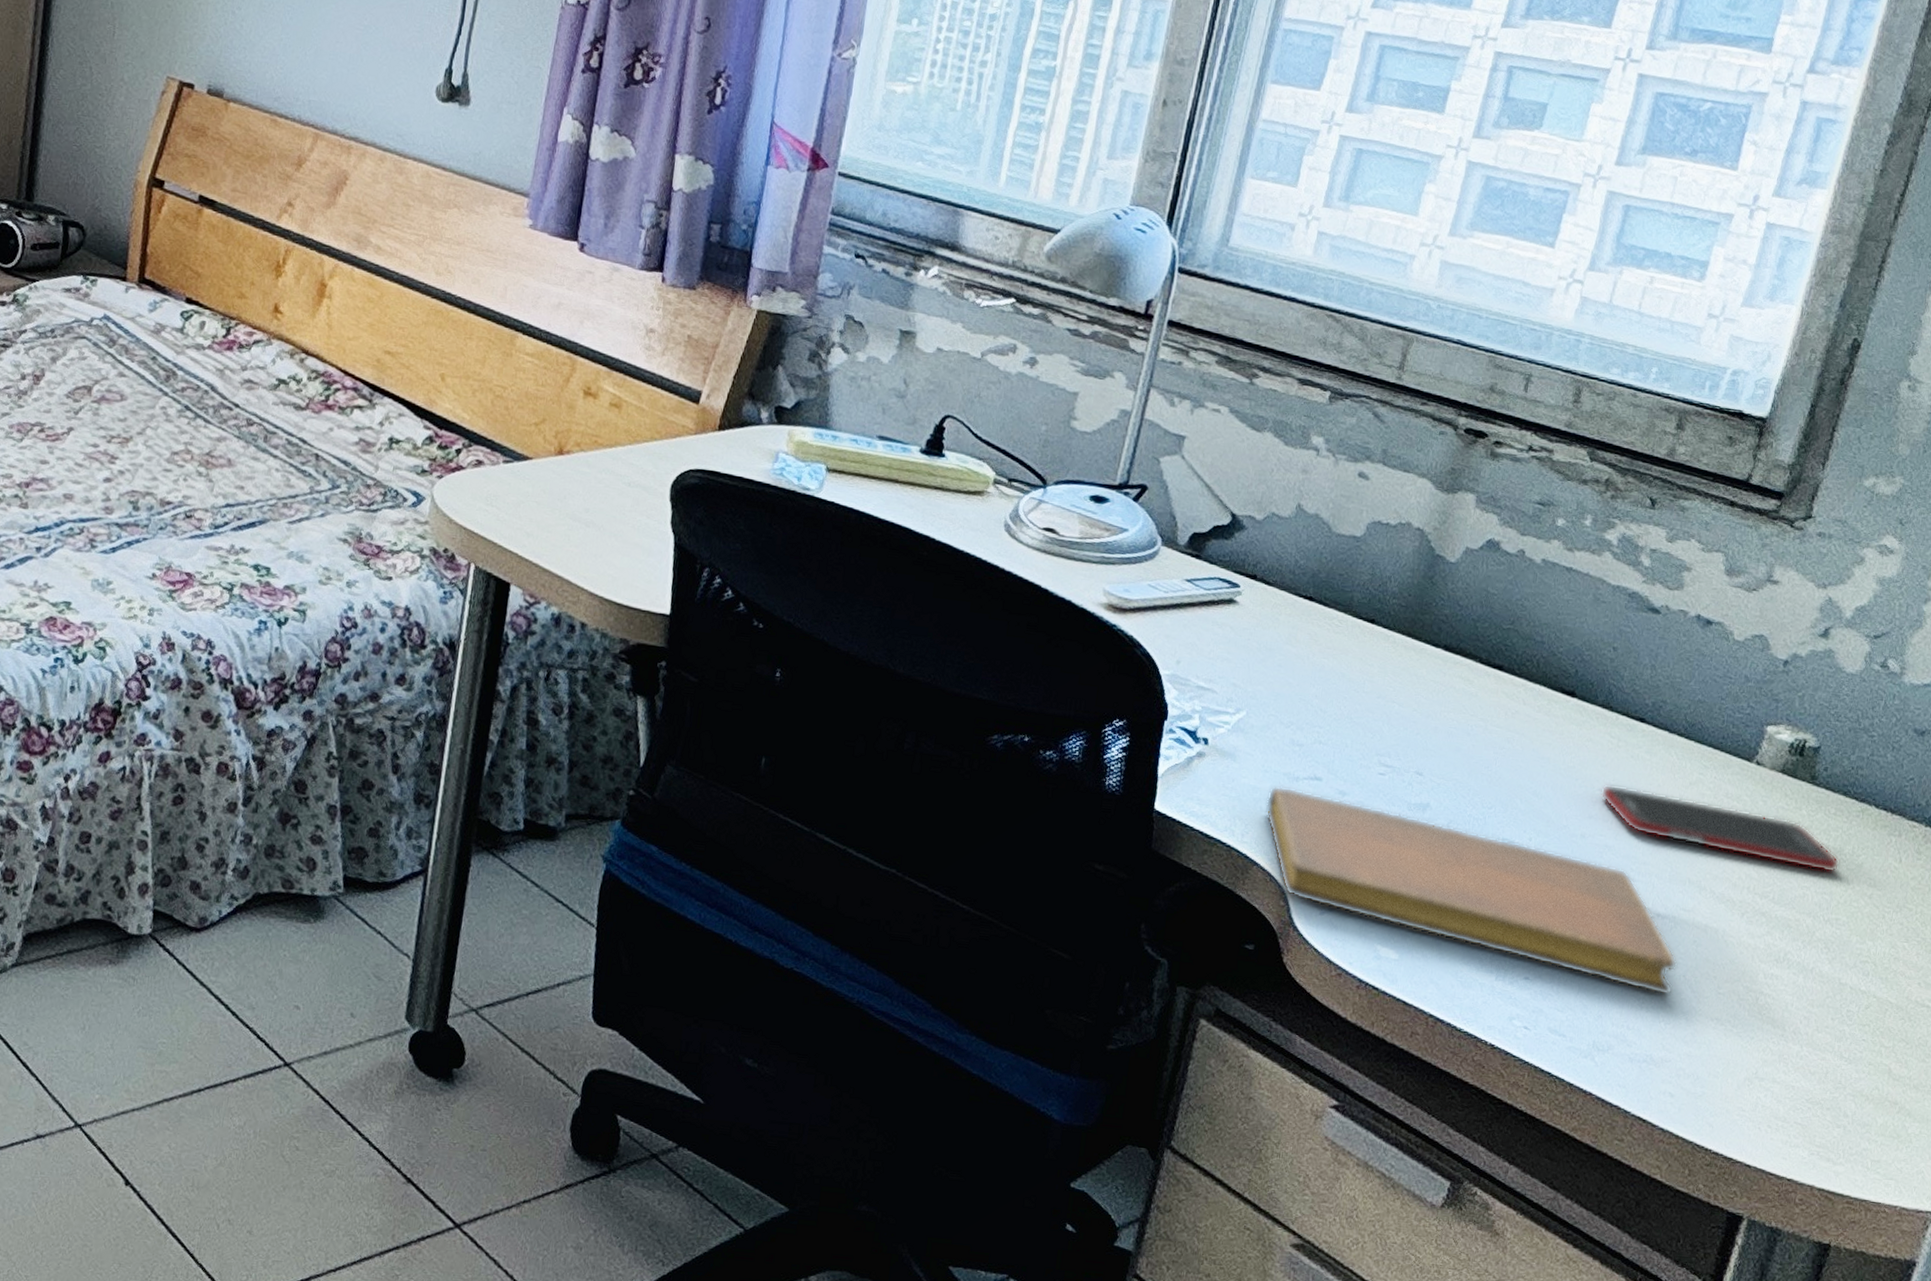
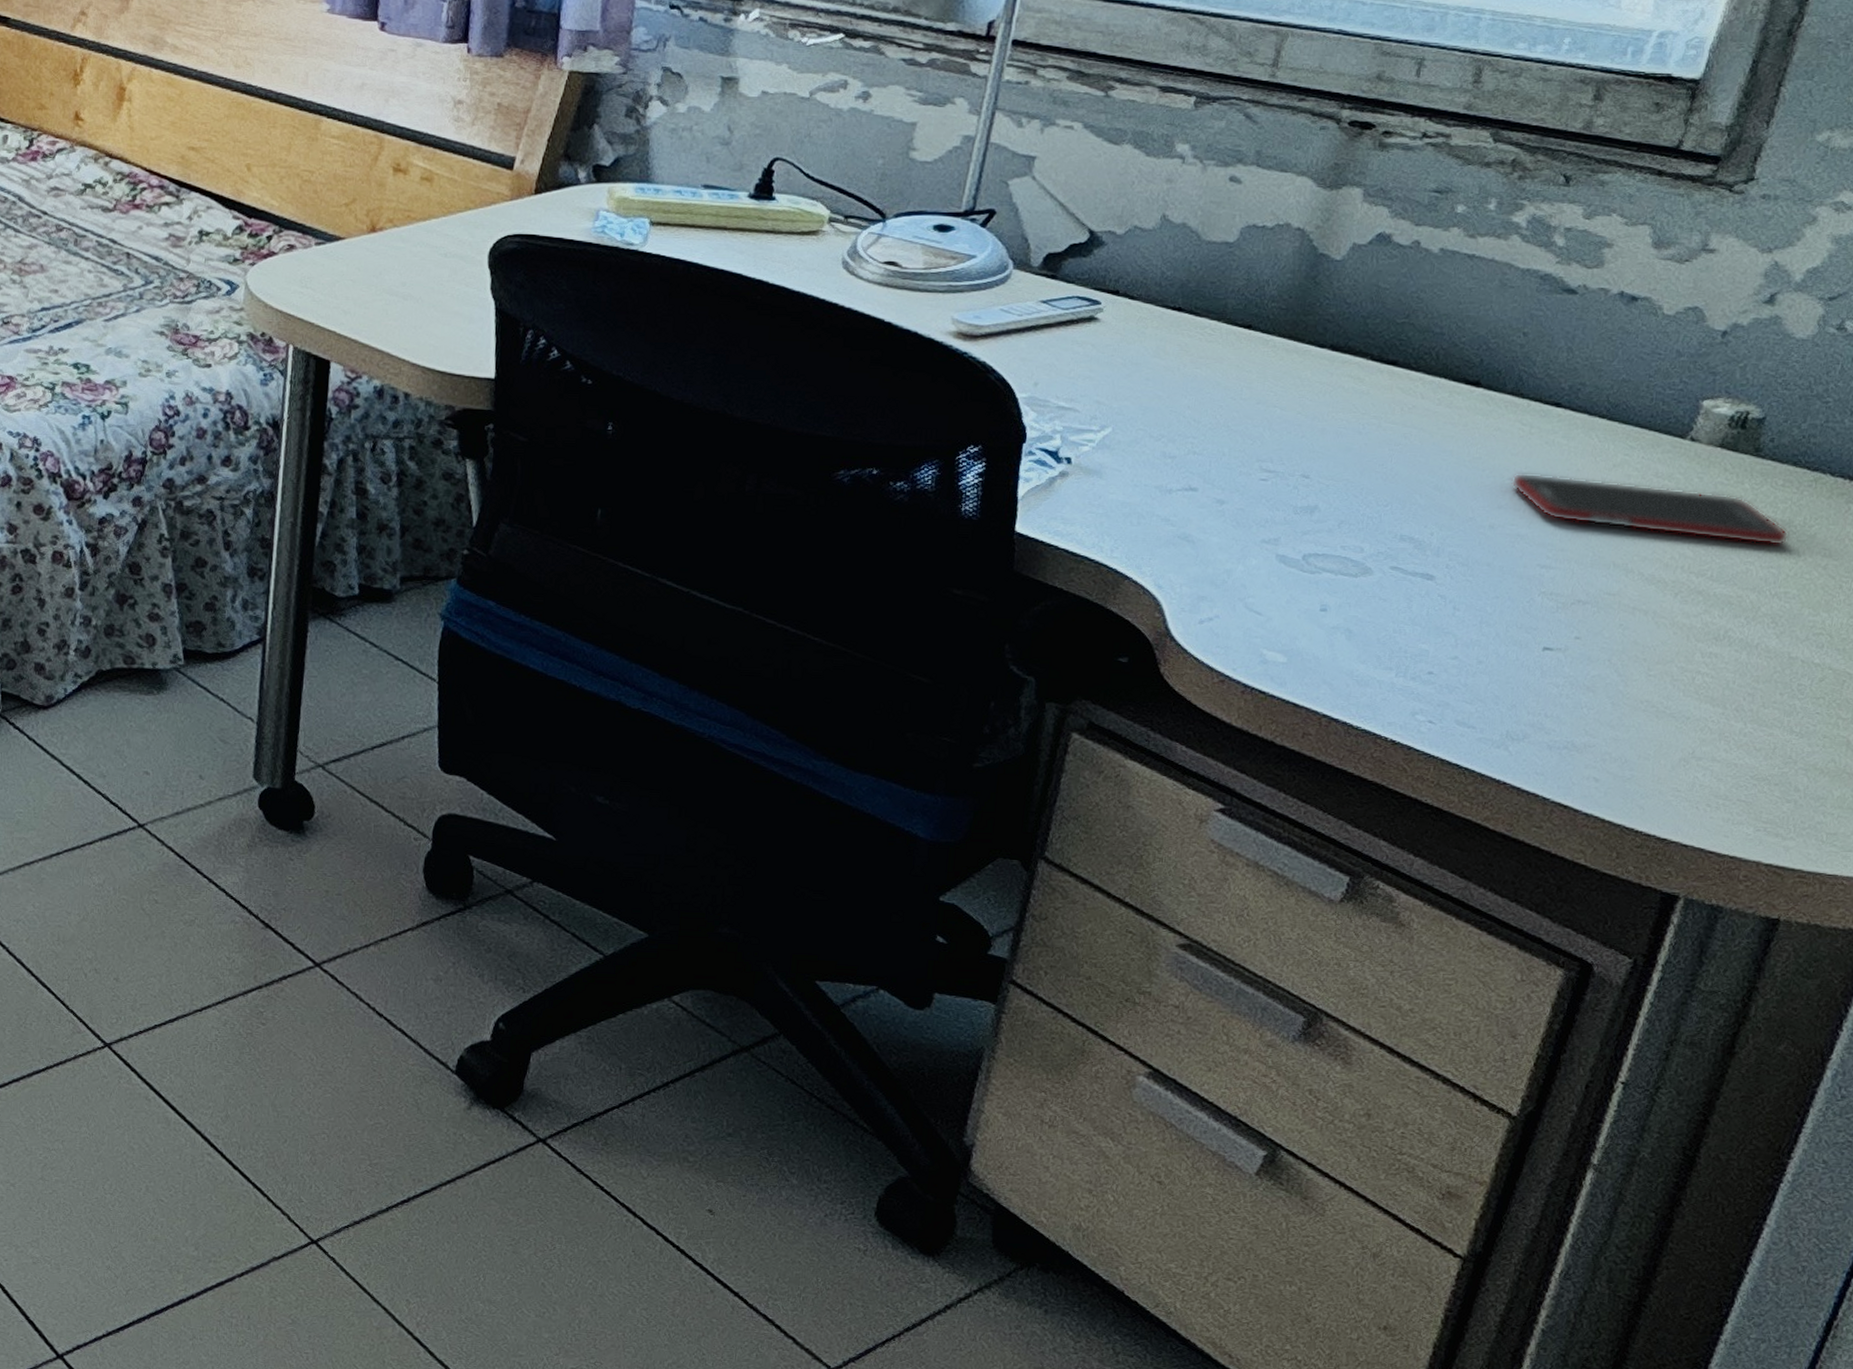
notebook: present [1265,786,1678,996] -> none [1136,499,1602,681]

